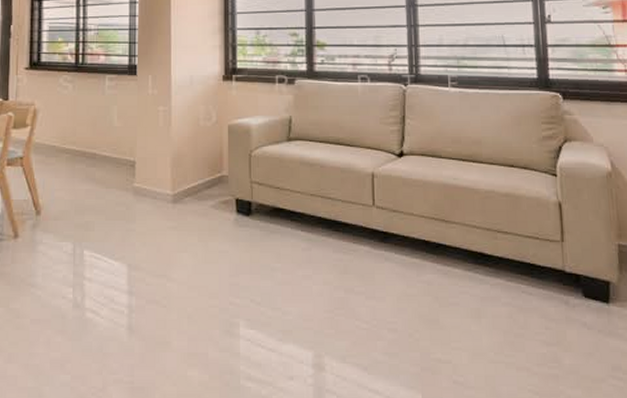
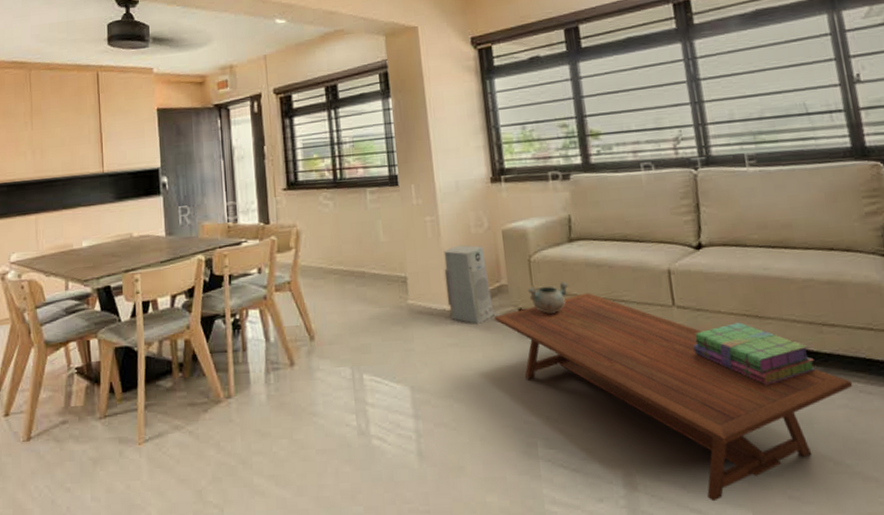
air purifier: none [171,135,213,210] -> present [444,244,495,324]
coffee table: none [213,189,517,384] -> present [495,293,853,502]
decorative bowl: none [246,177,283,205] -> present [528,282,569,313]
stack of books: none [387,225,488,282] -> present [693,322,816,385]

